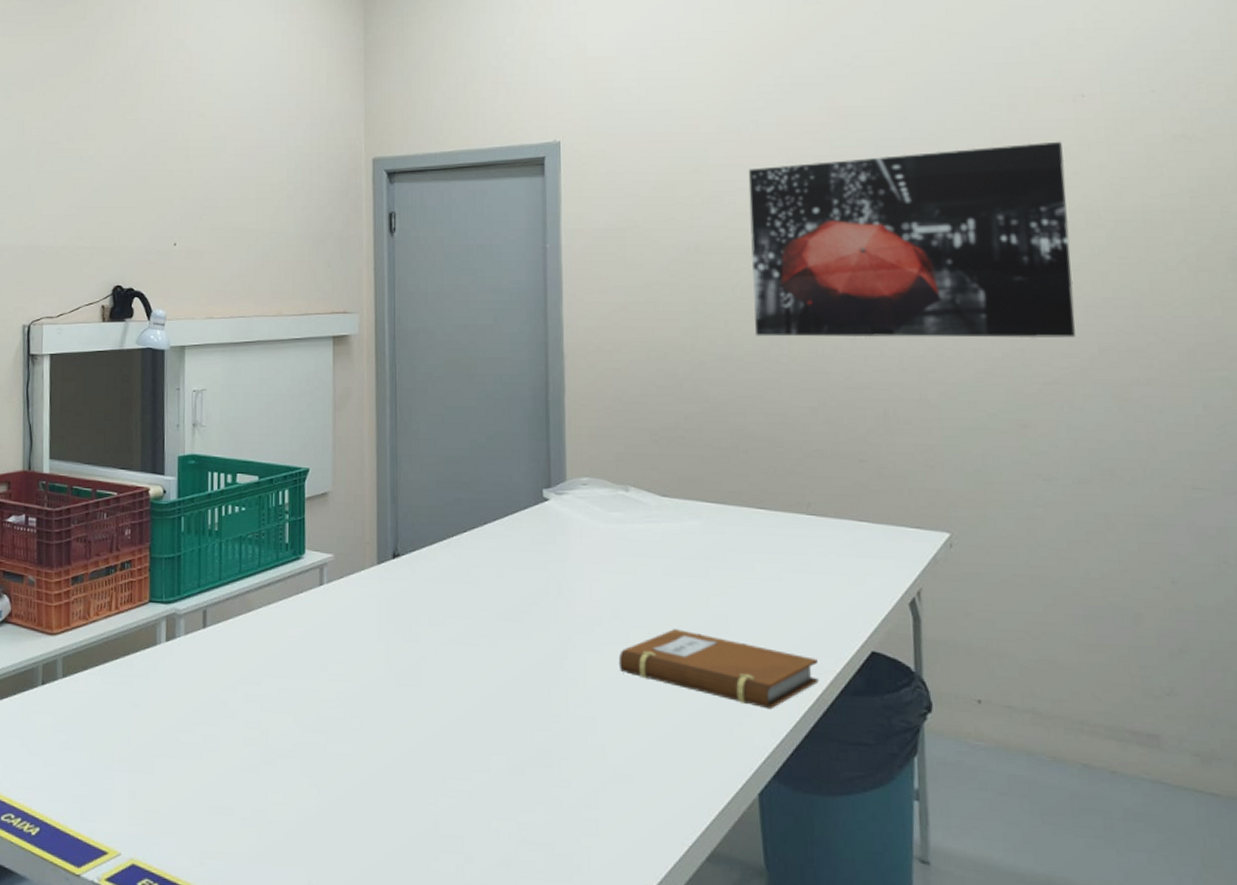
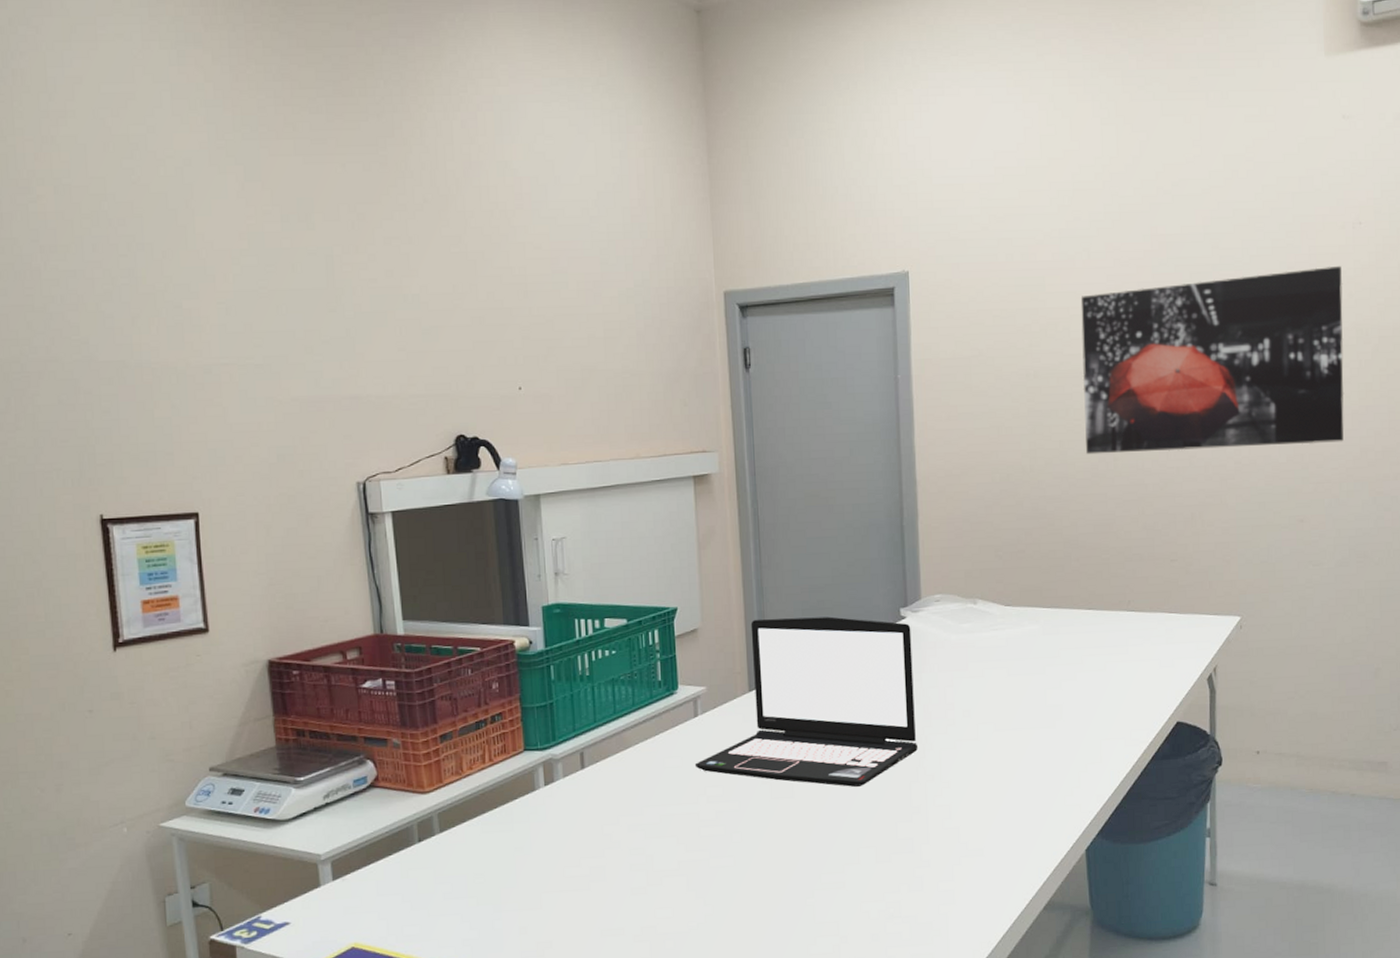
laptop: none [317,487,559,683] -> present [694,616,918,787]
notebook: present [618,629,819,710] -> none [969,721,1135,780]

